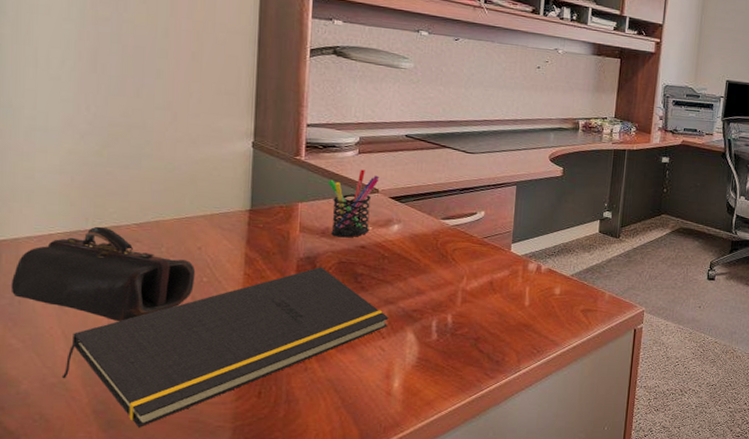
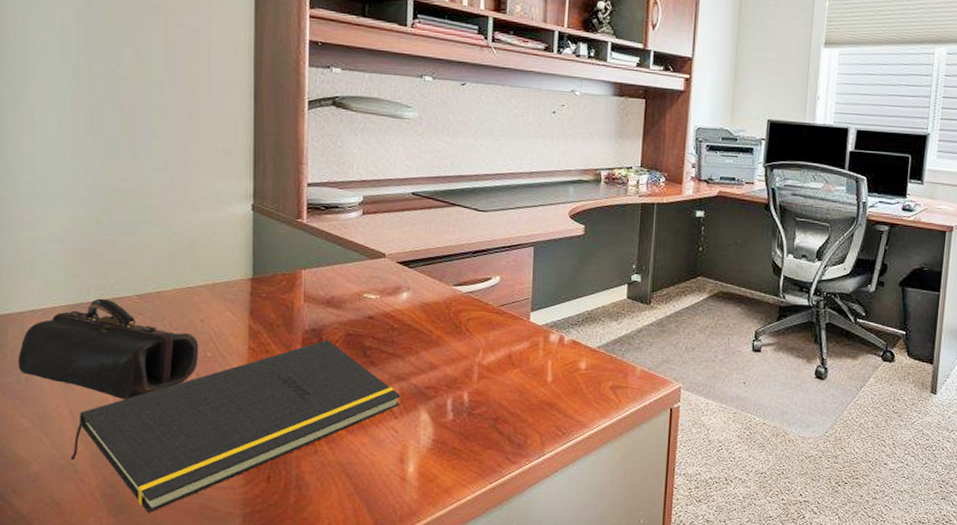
pen holder: present [327,169,380,238] -> none [331,232,386,308]

